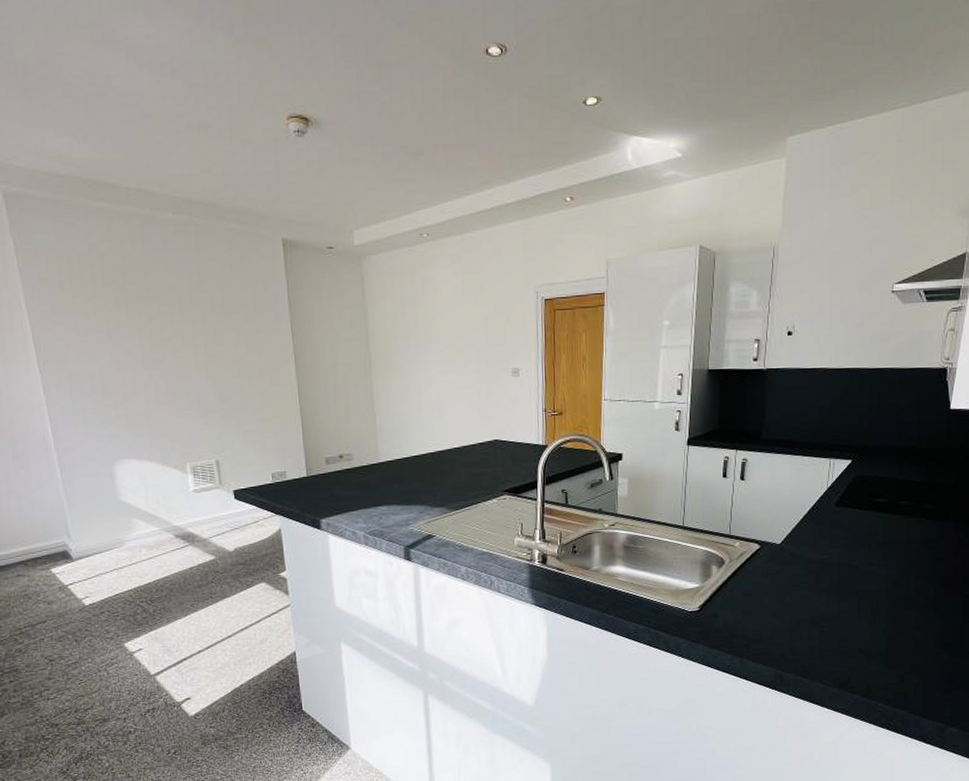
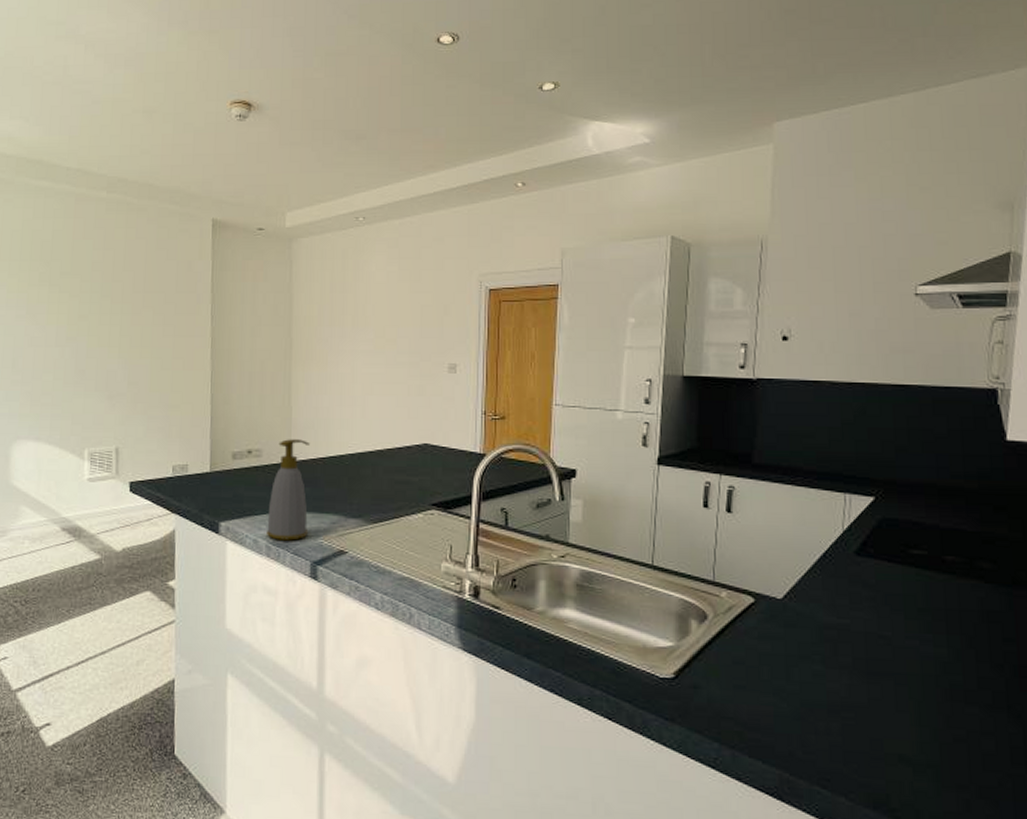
soap bottle: none [363,443,400,531] -> present [267,439,310,541]

